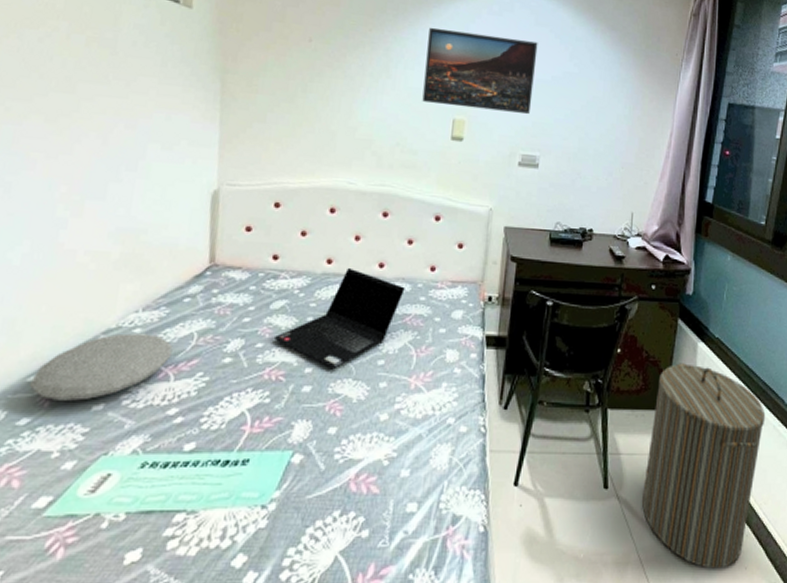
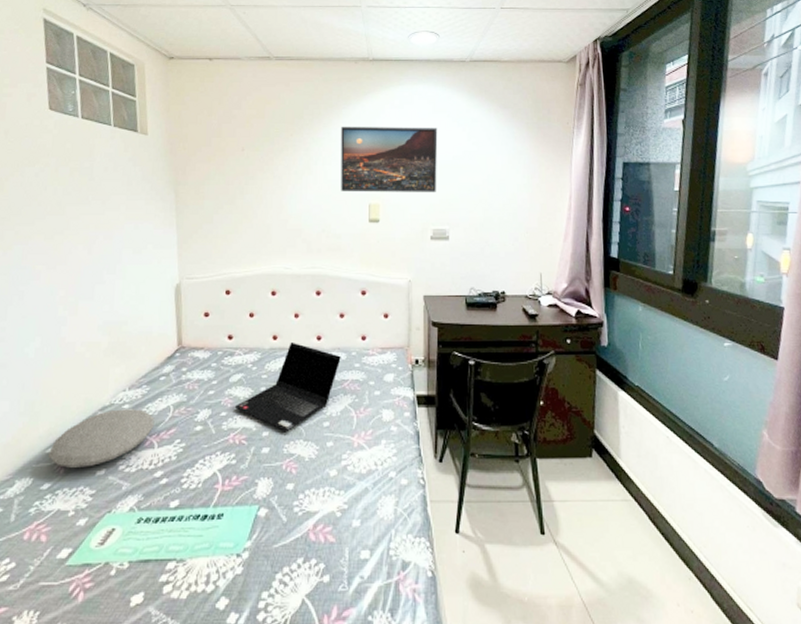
laundry hamper: present [642,363,766,569] -> none [579,412,696,612]

